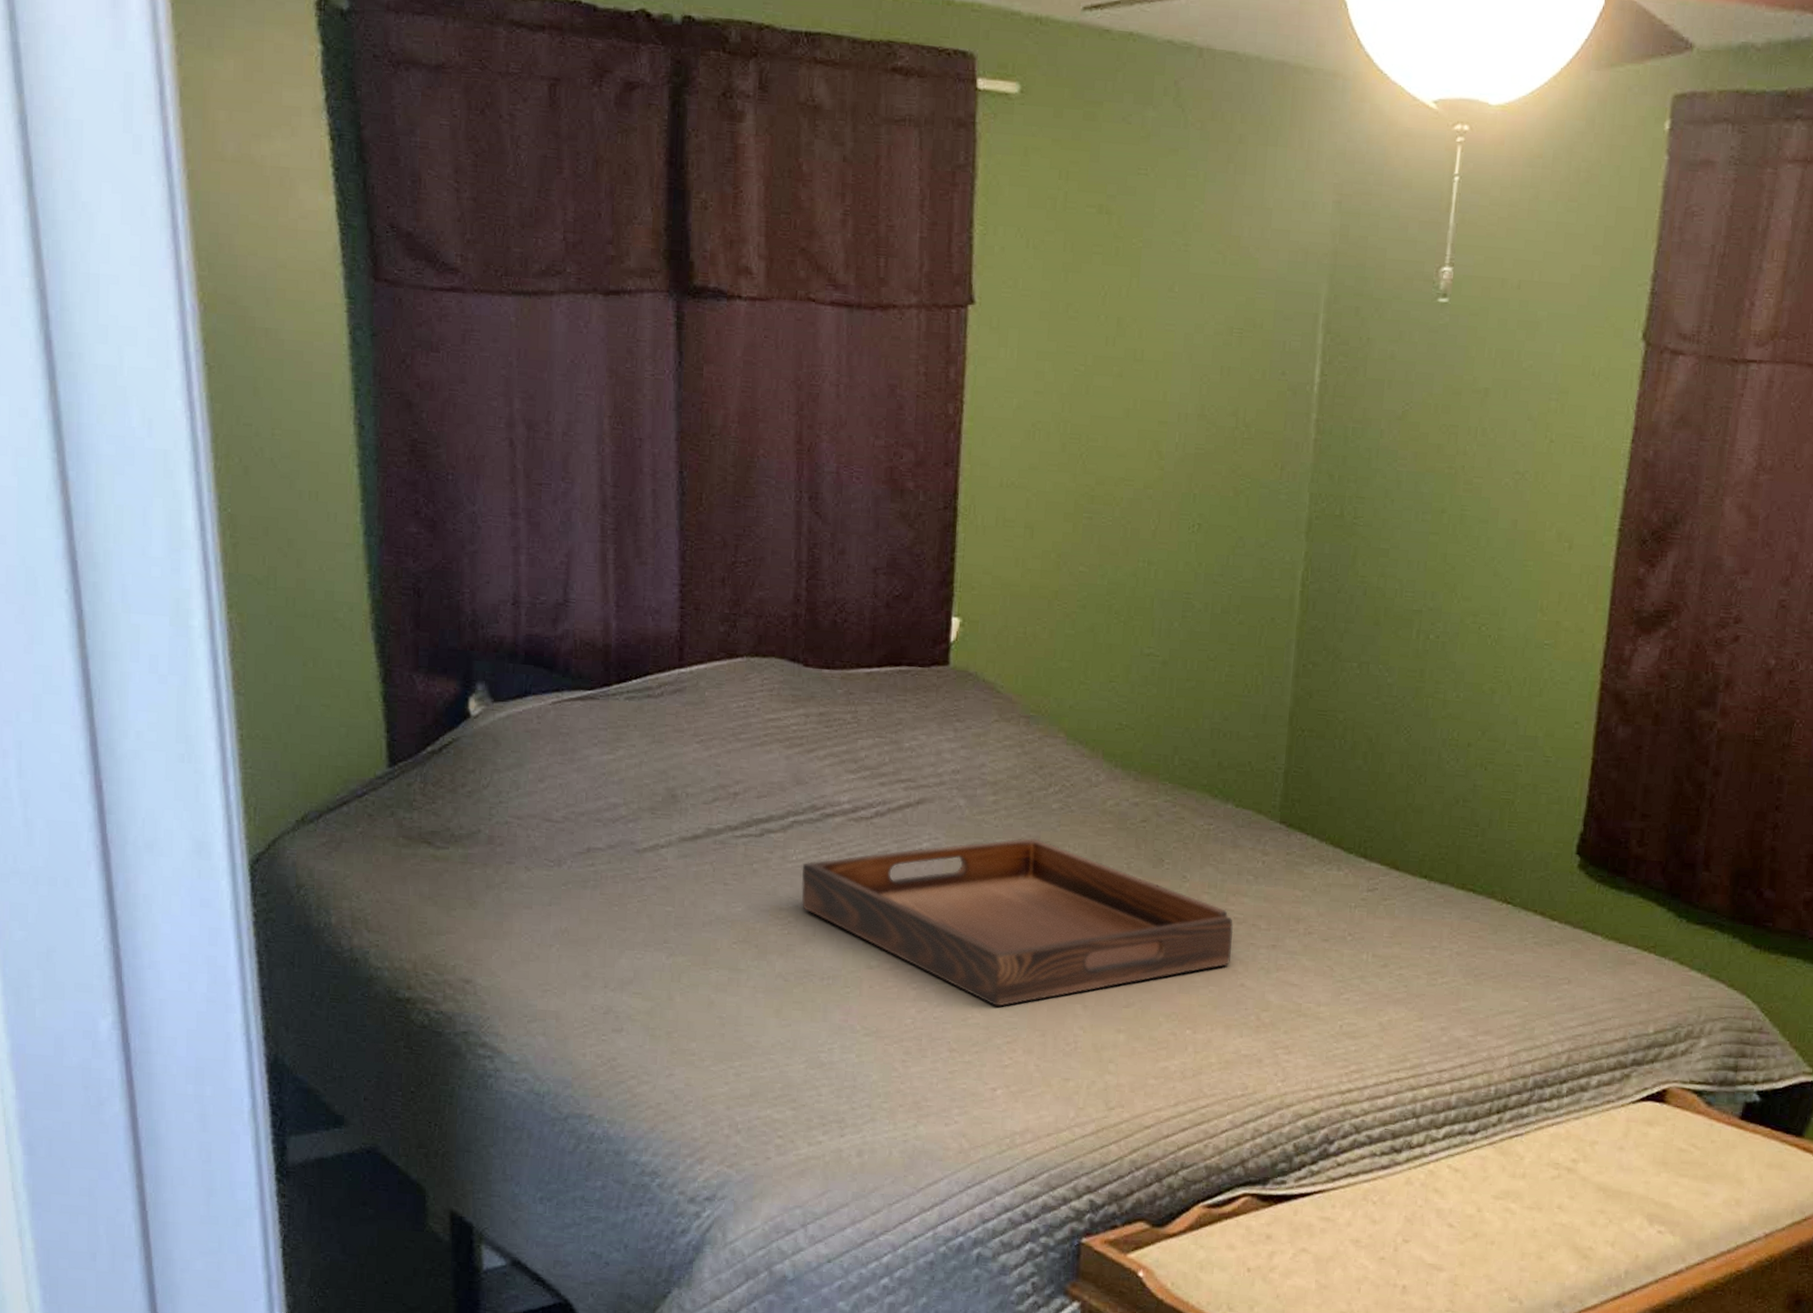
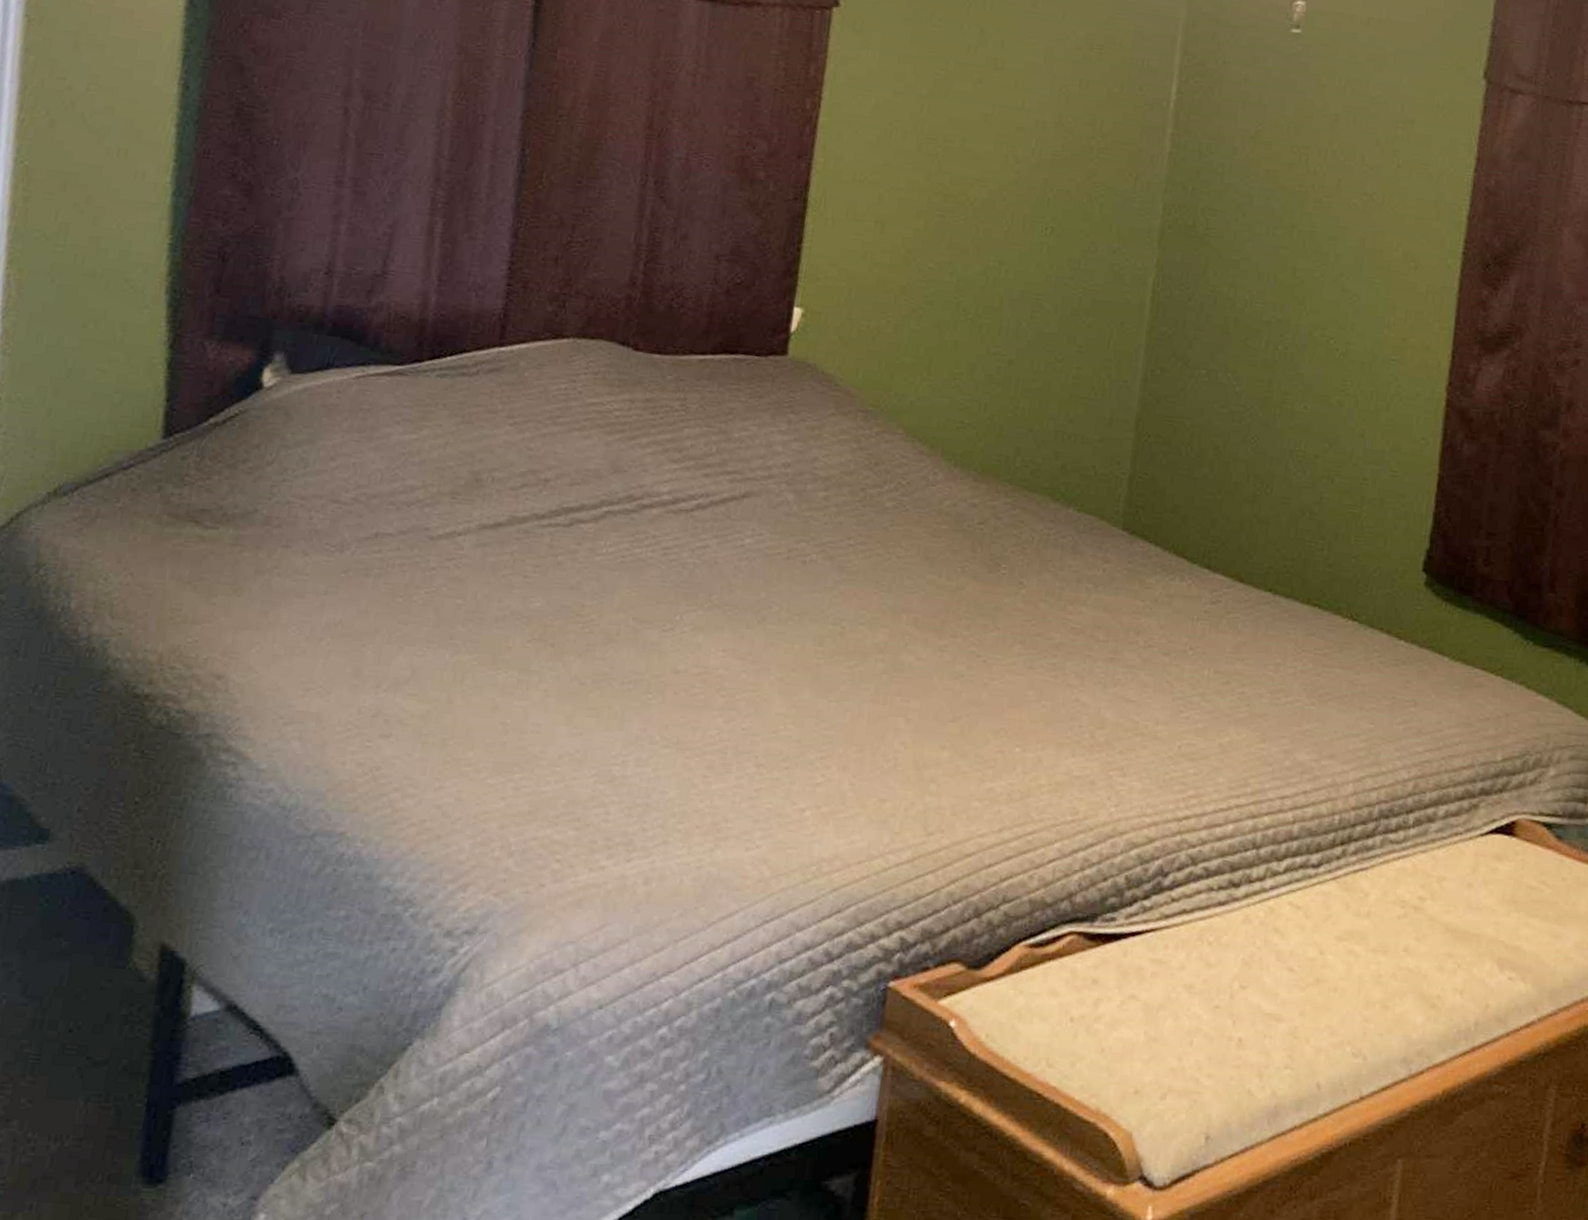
serving tray: present [801,838,1234,1007] -> none [607,537,1070,718]

